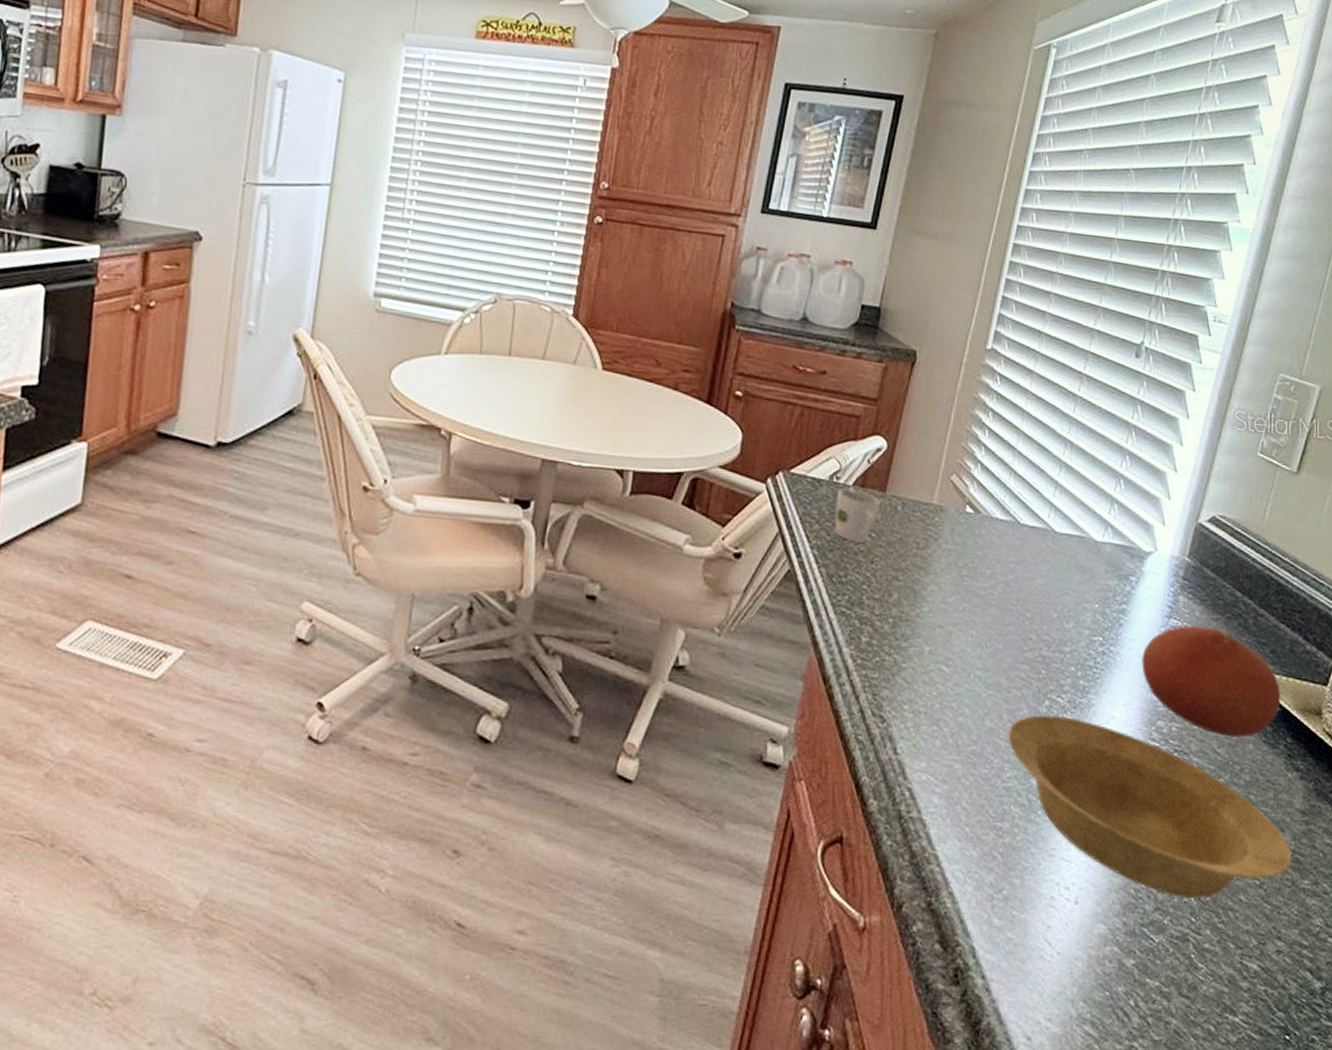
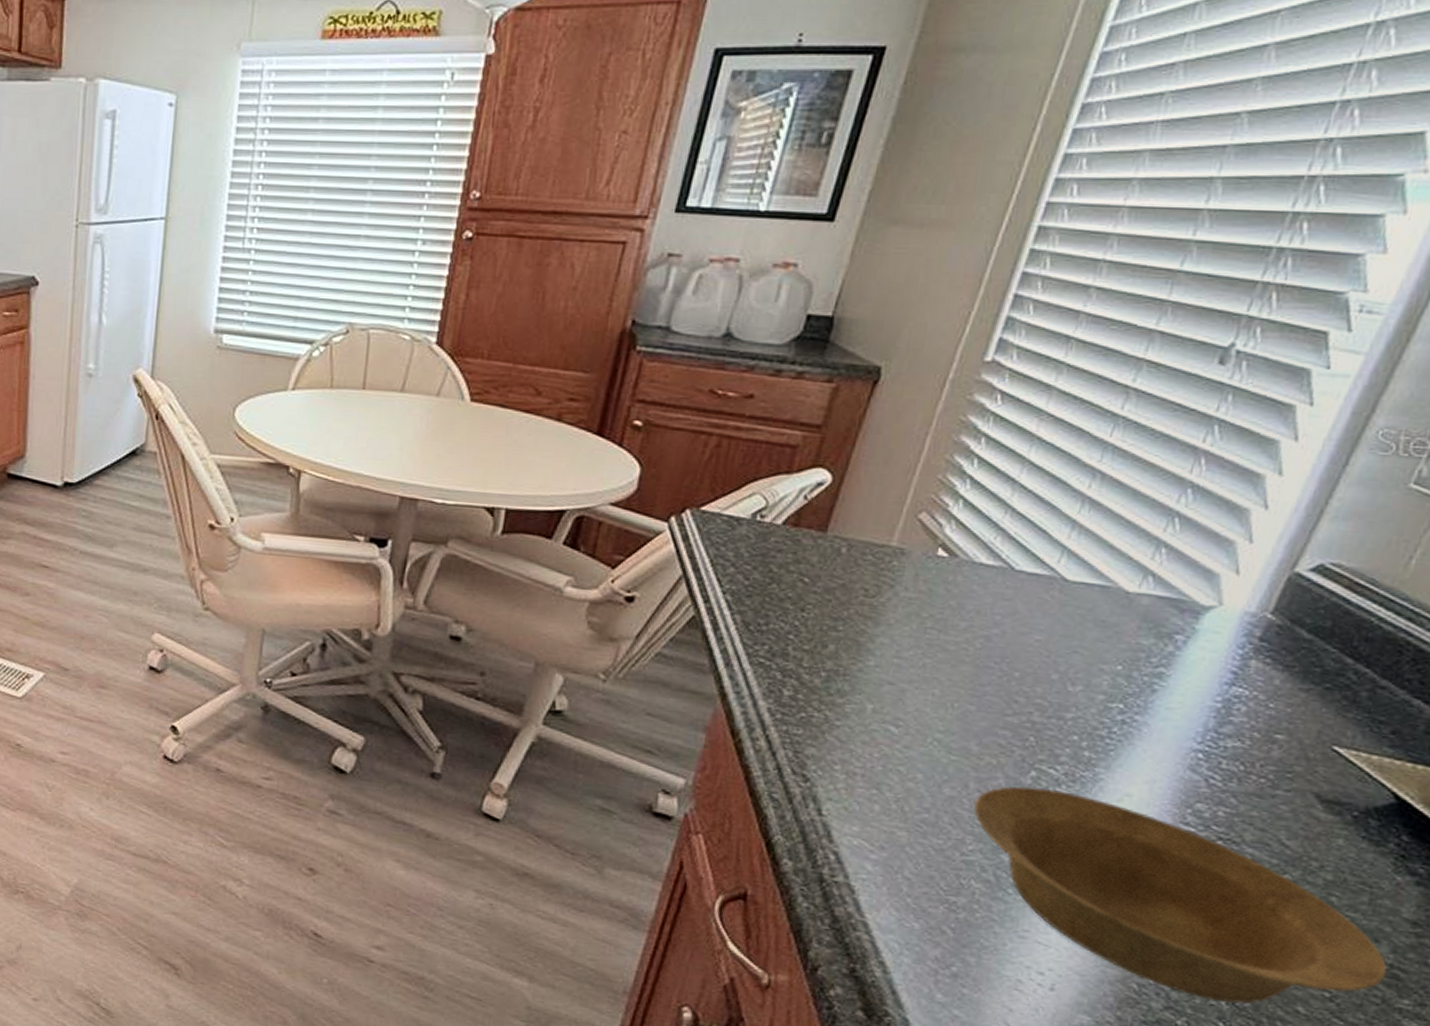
cup: present [835,487,881,543] -> none [755,526,819,589]
fruit: present [1142,625,1281,738] -> none [1180,695,1401,831]

